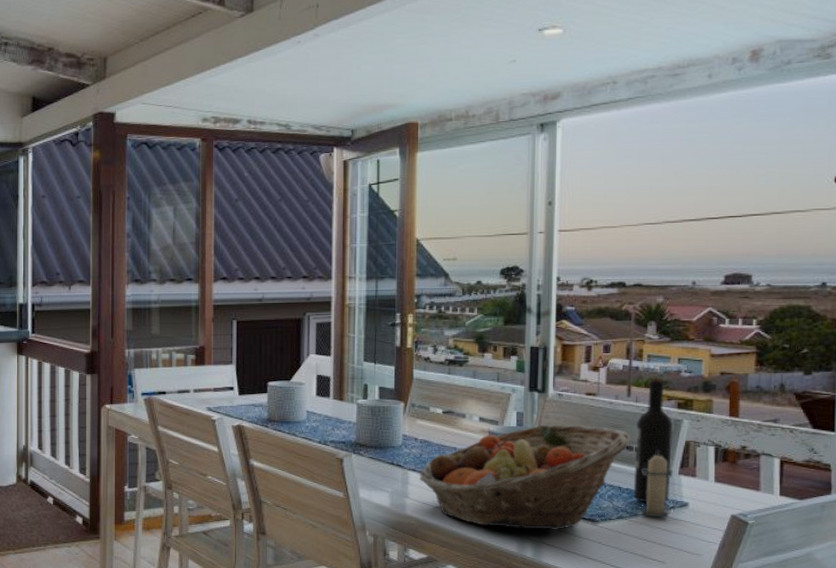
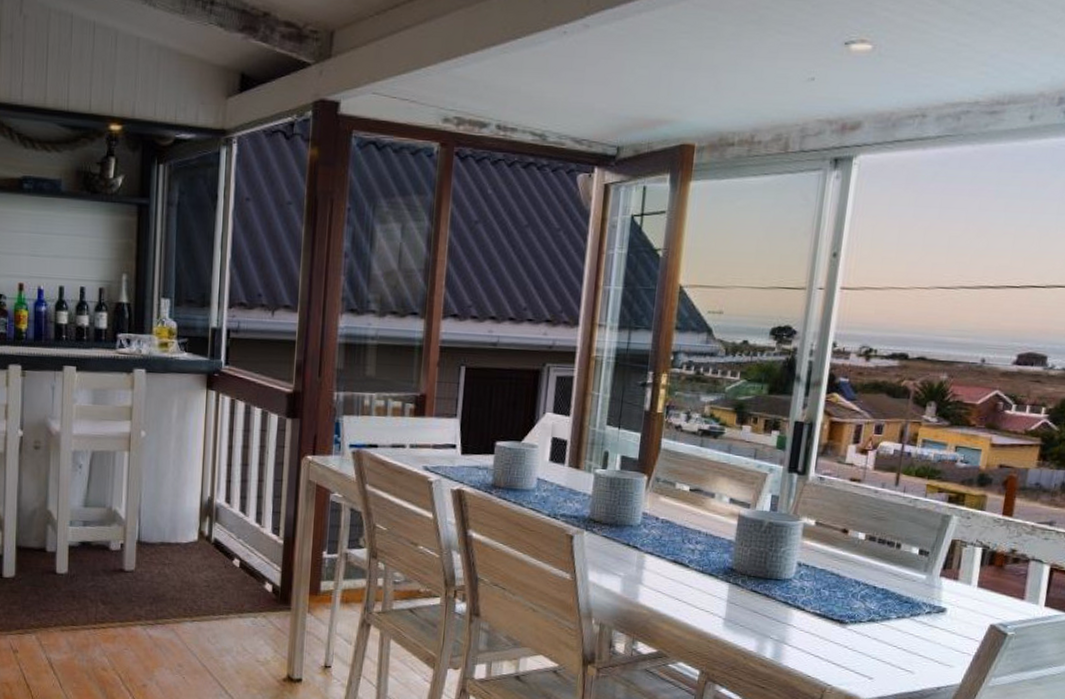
fruit basket: present [419,424,631,530] -> none [656,511,893,630]
wine bottle: present [633,378,672,502] -> none [889,466,941,606]
candle: present [641,451,674,518] -> none [894,548,935,623]

